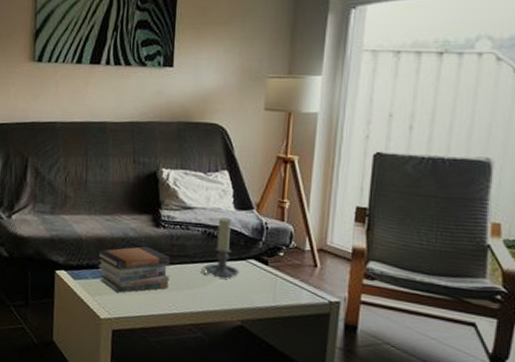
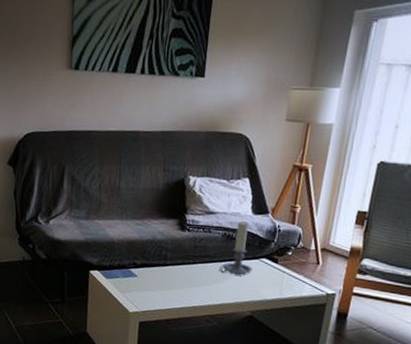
book stack: present [97,246,170,293] -> none [127,247,193,290]

